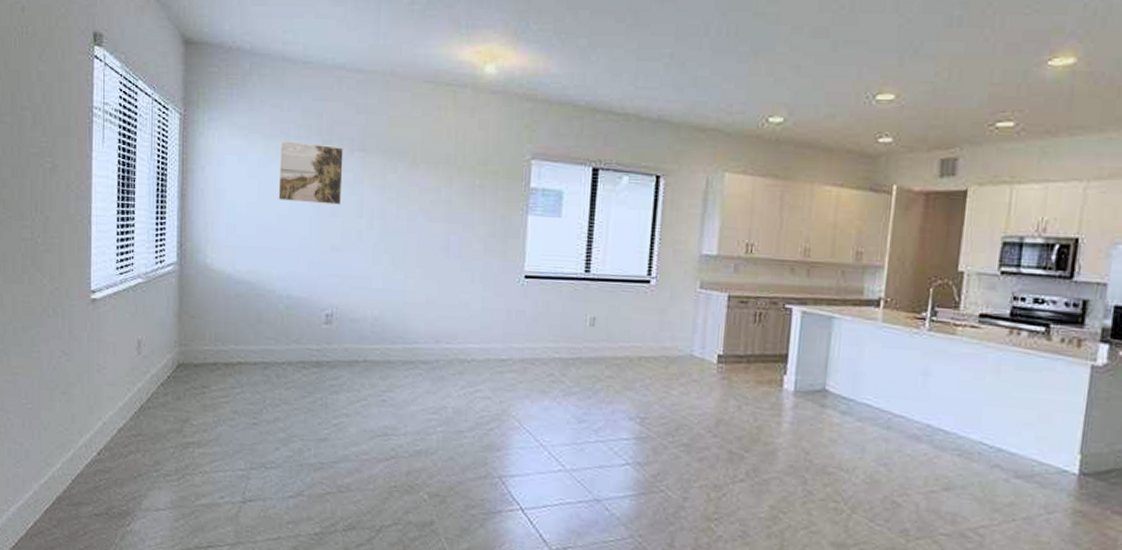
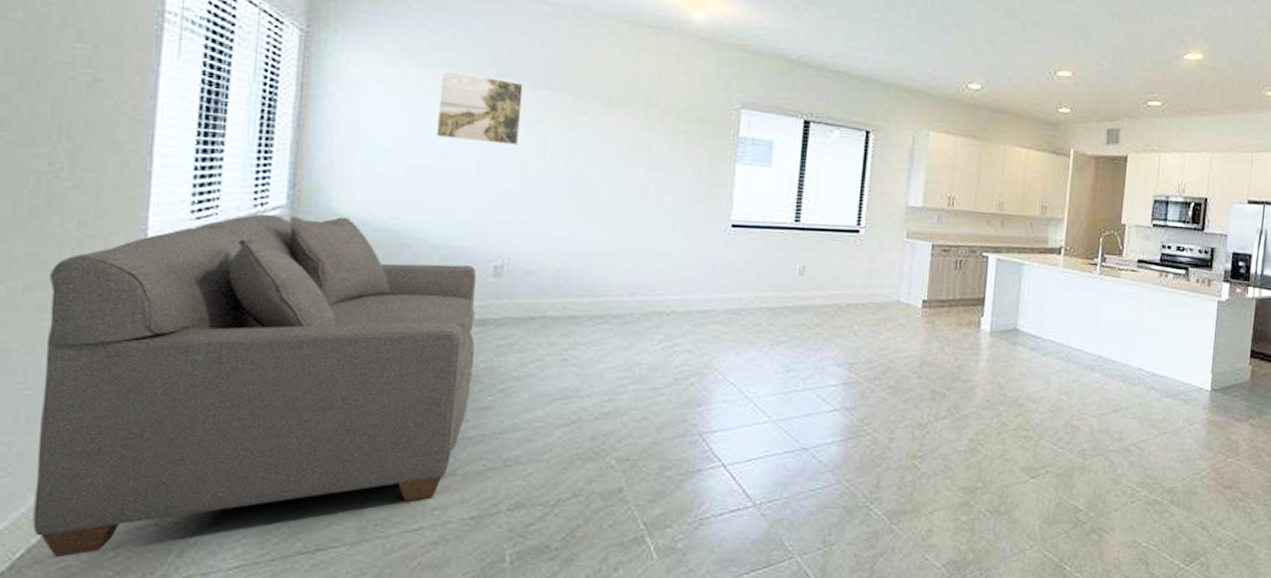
sofa: none [36,269,314,531] -> present [32,213,477,558]

